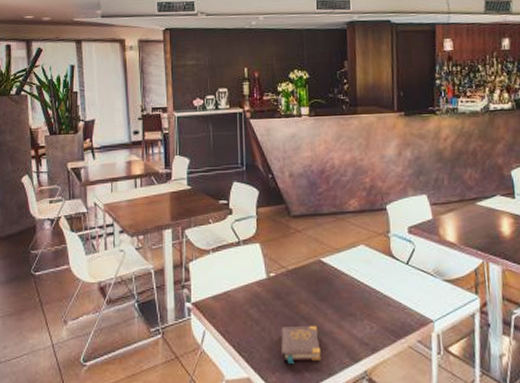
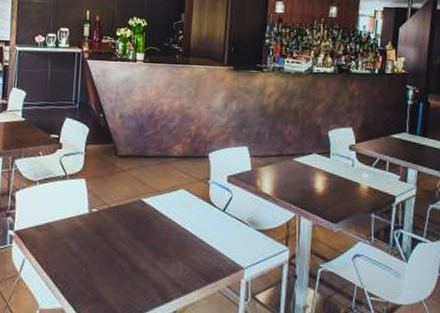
book: present [281,326,321,363] -> none [96,261,134,298]

